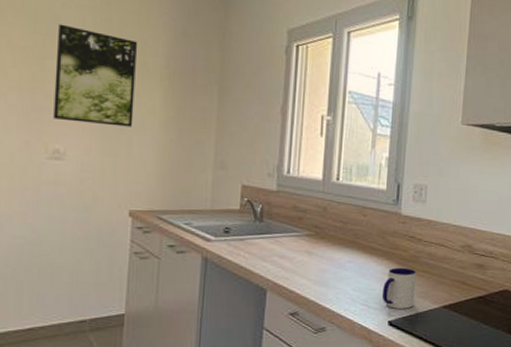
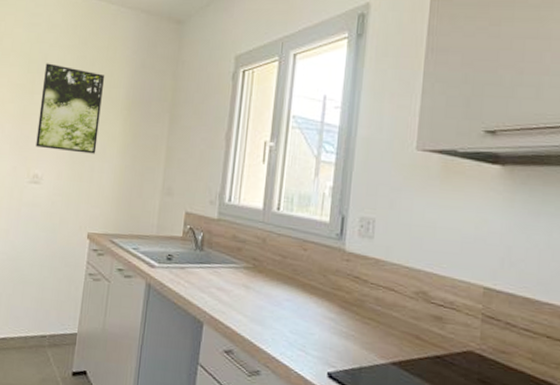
mug: present [381,267,417,309] -> none [321,311,362,361]

